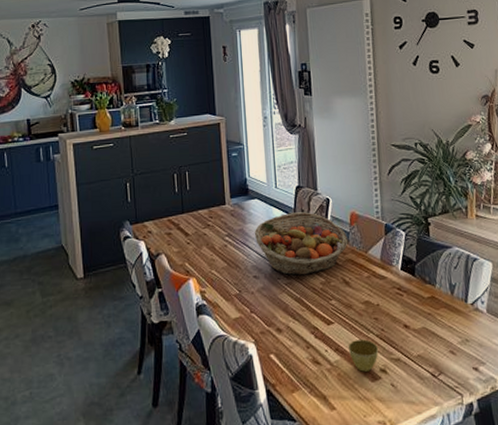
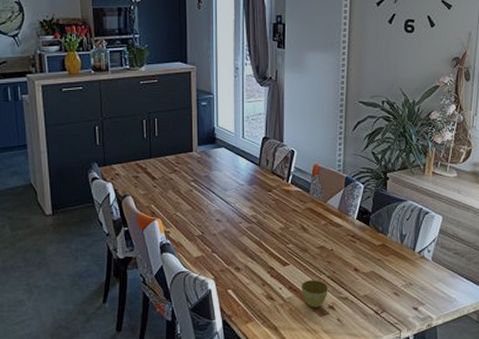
fruit basket: present [254,212,348,276] -> none [219,162,309,221]

